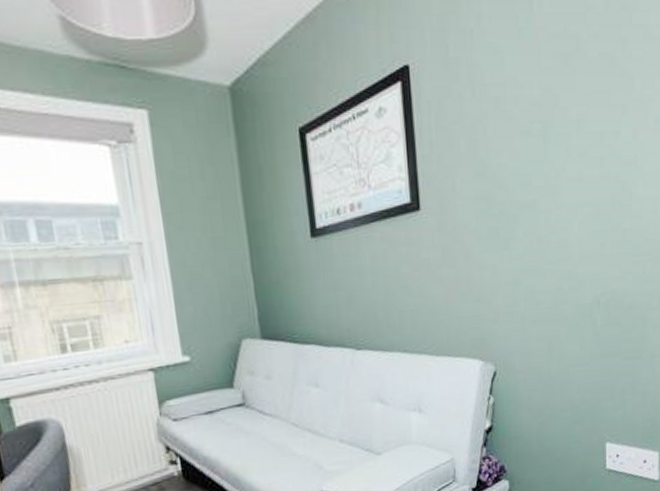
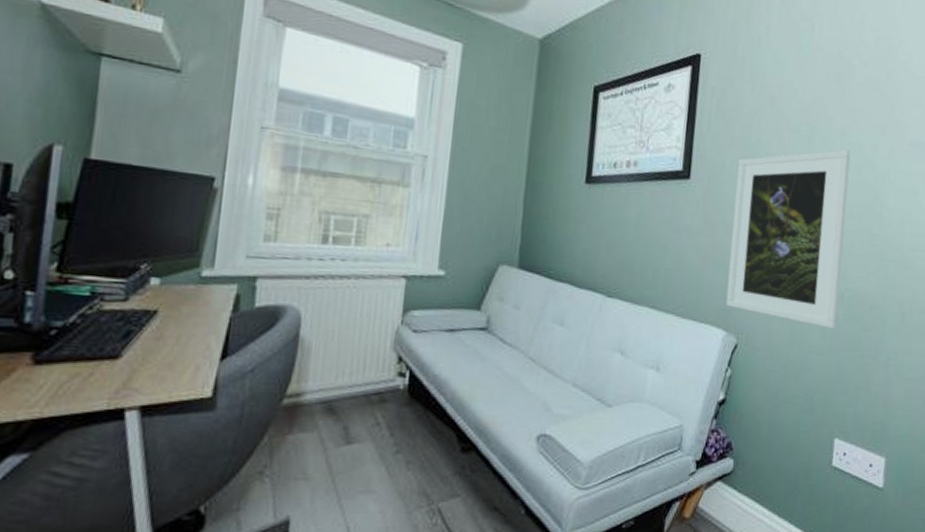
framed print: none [469,141,595,338] -> present [725,149,851,329]

